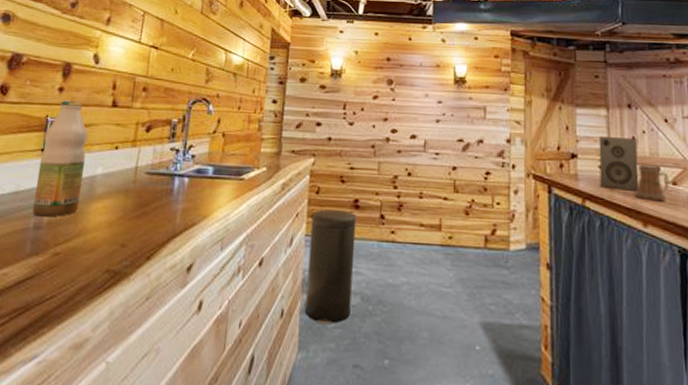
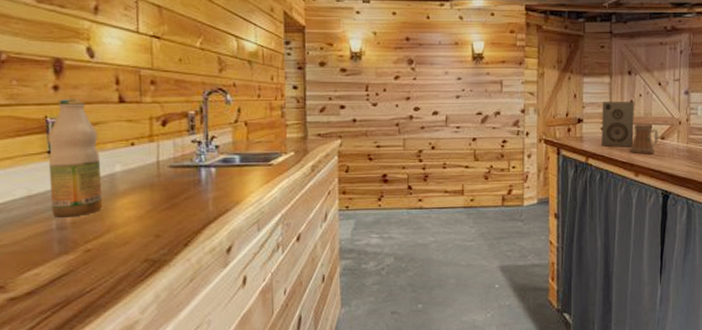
pedal bin: present [304,209,357,325] -> none [343,185,386,283]

